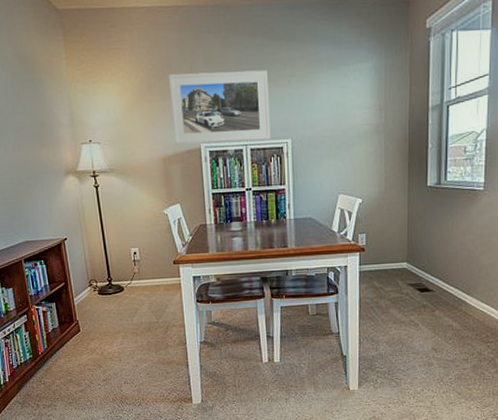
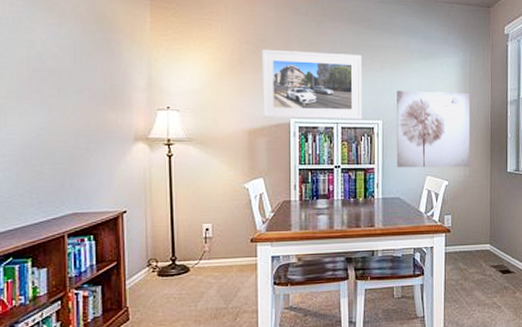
wall art: none [305,101,386,187] -> present [396,90,471,168]

